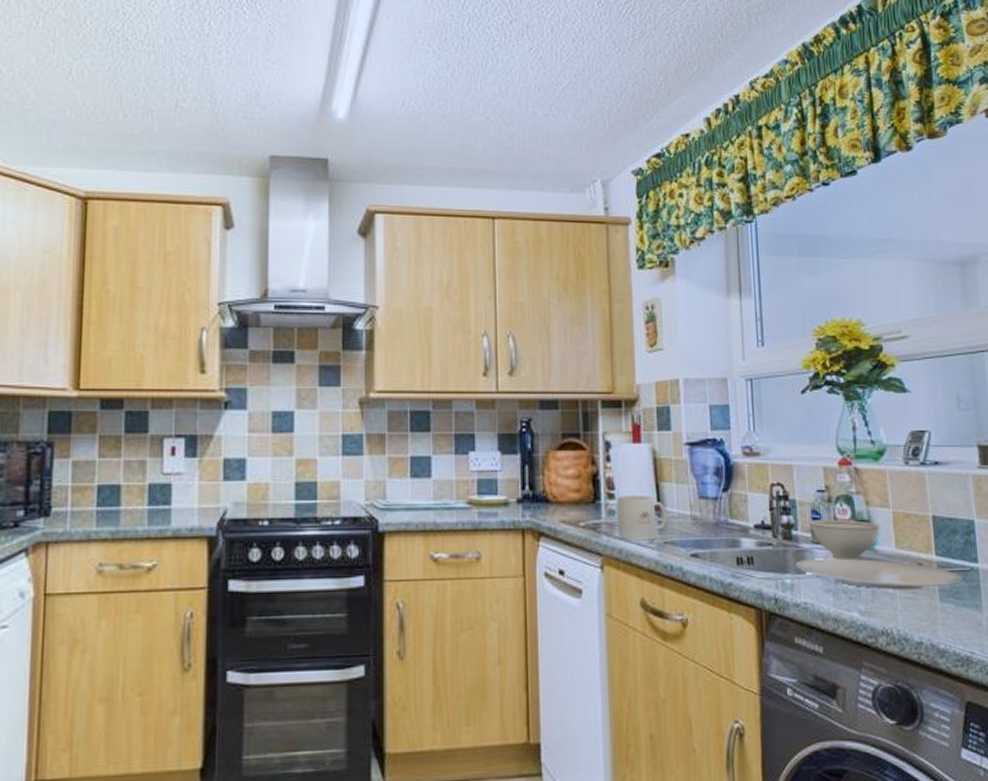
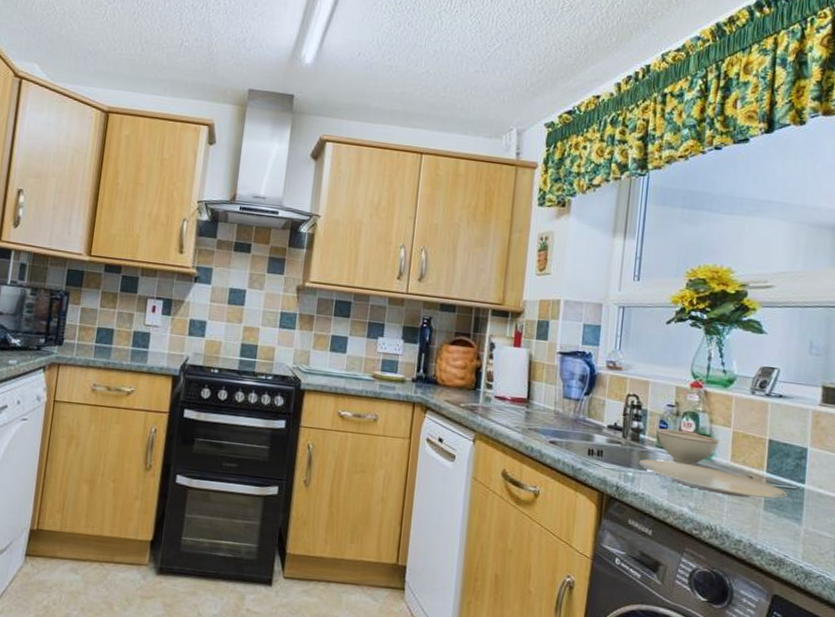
mug: present [616,496,667,541] -> none [491,387,535,426]

